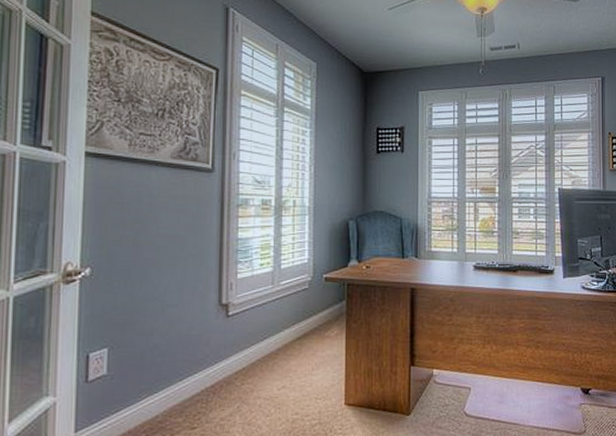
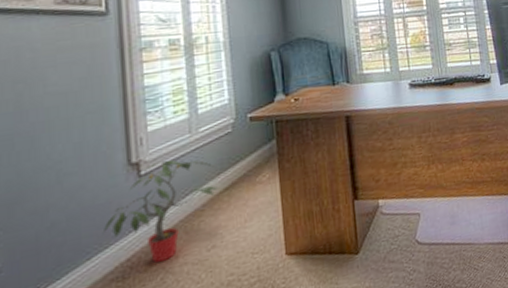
potted plant: none [193,305,293,392] -> present [102,160,219,263]

